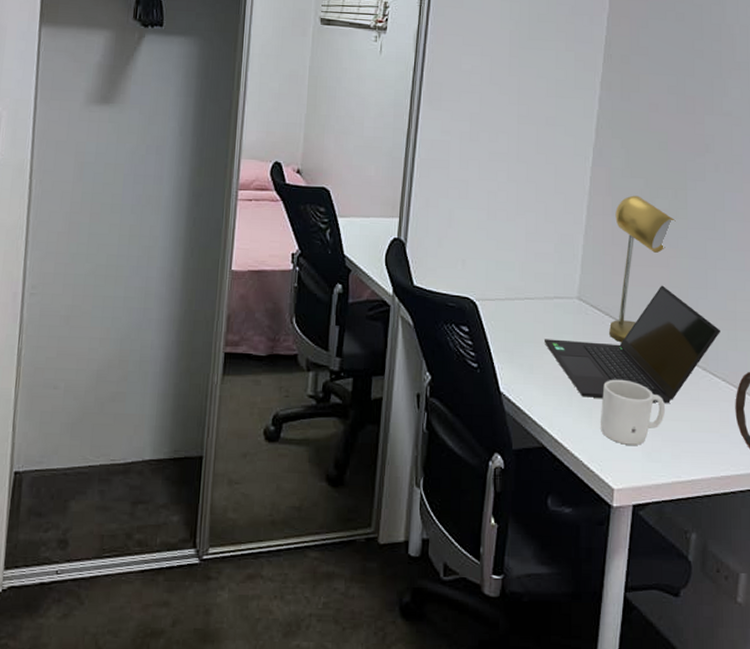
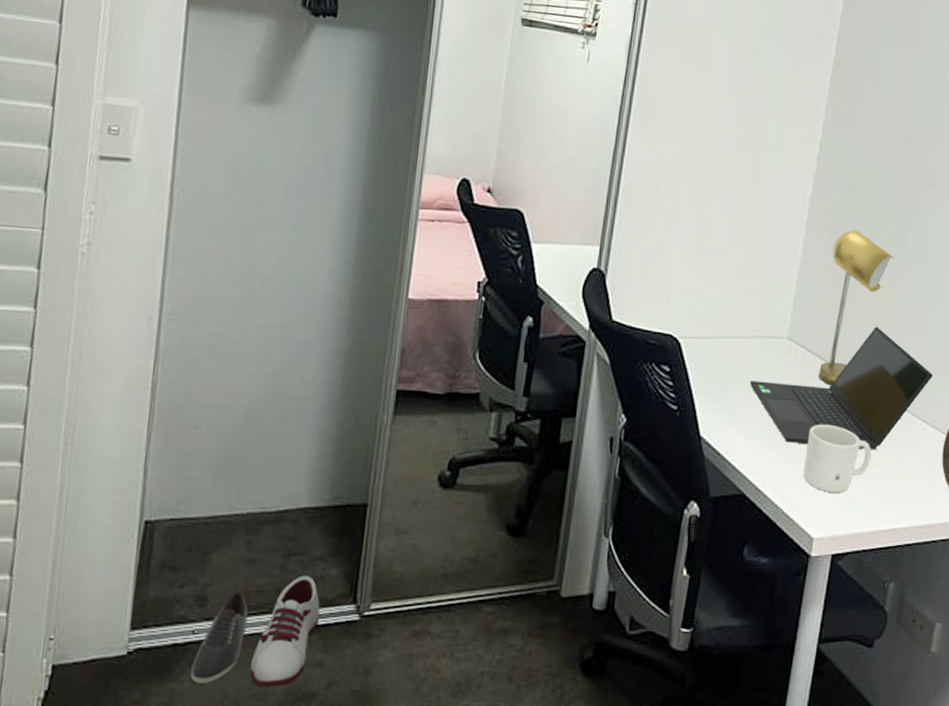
shoe: none [55,536,103,620] -> present [190,591,248,684]
shoe: none [106,522,165,624] -> present [250,575,320,687]

